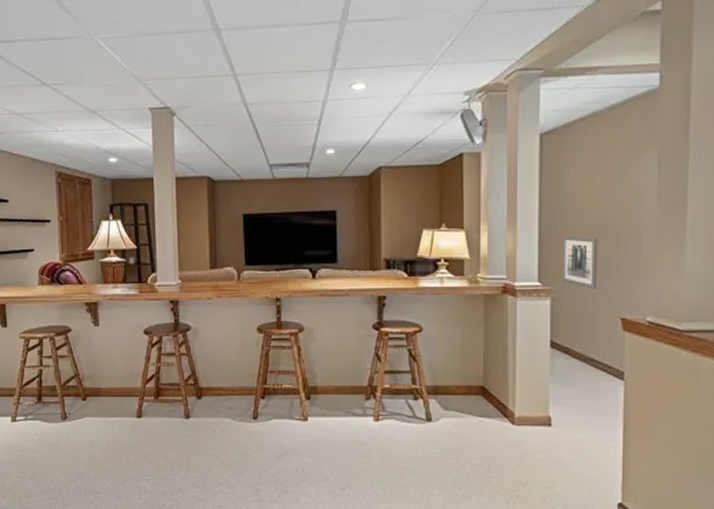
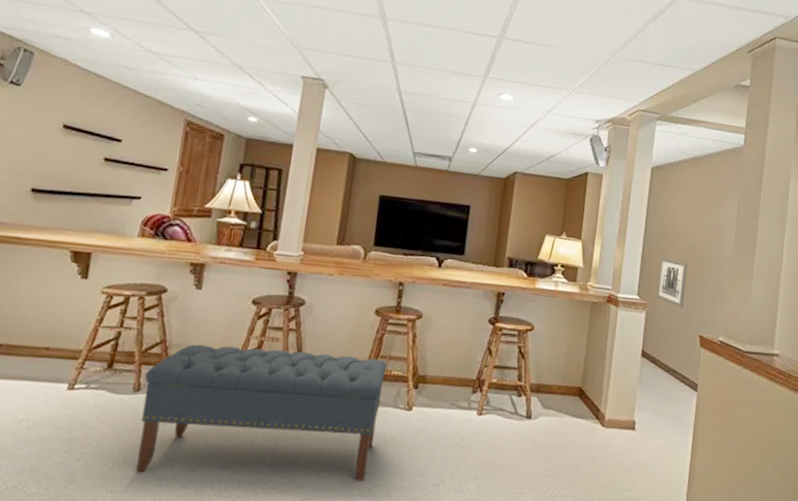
bench: none [68,373,277,489] -> present [136,344,388,481]

